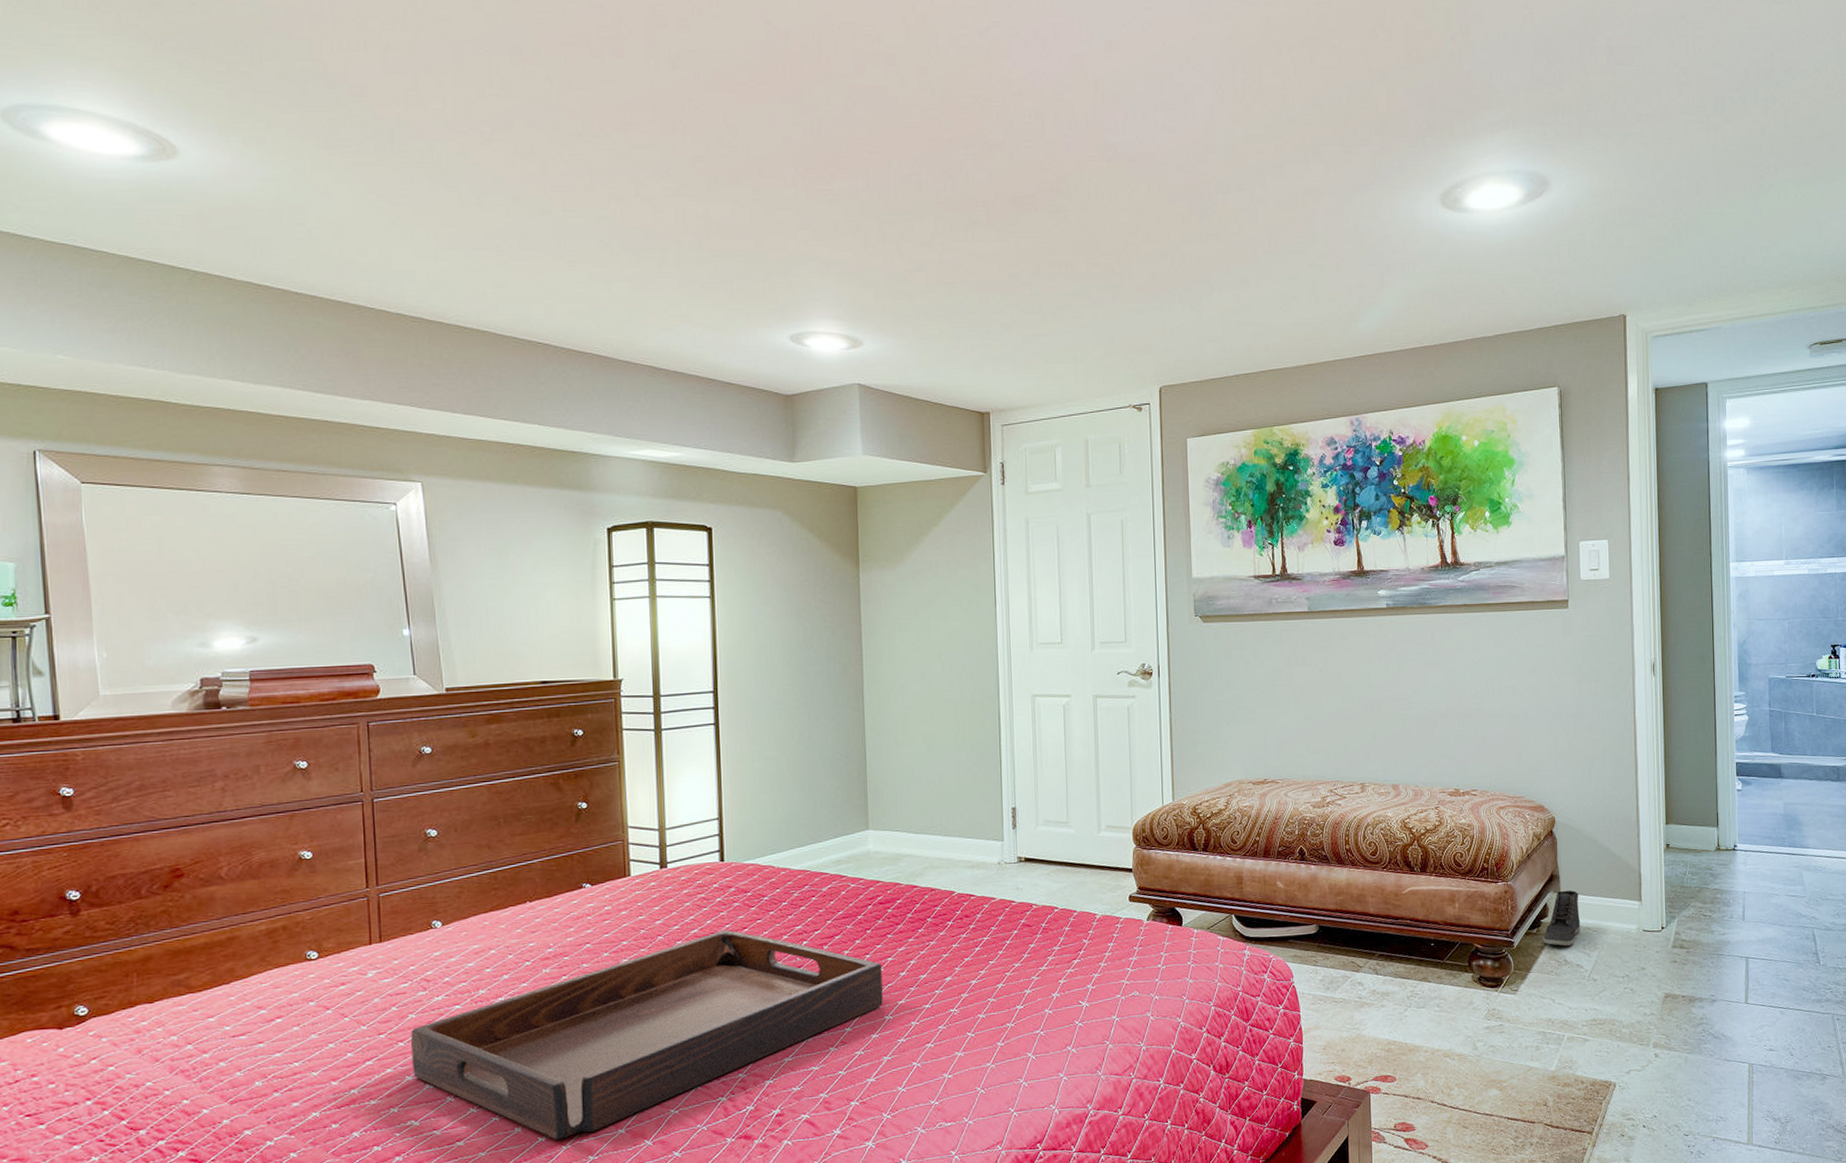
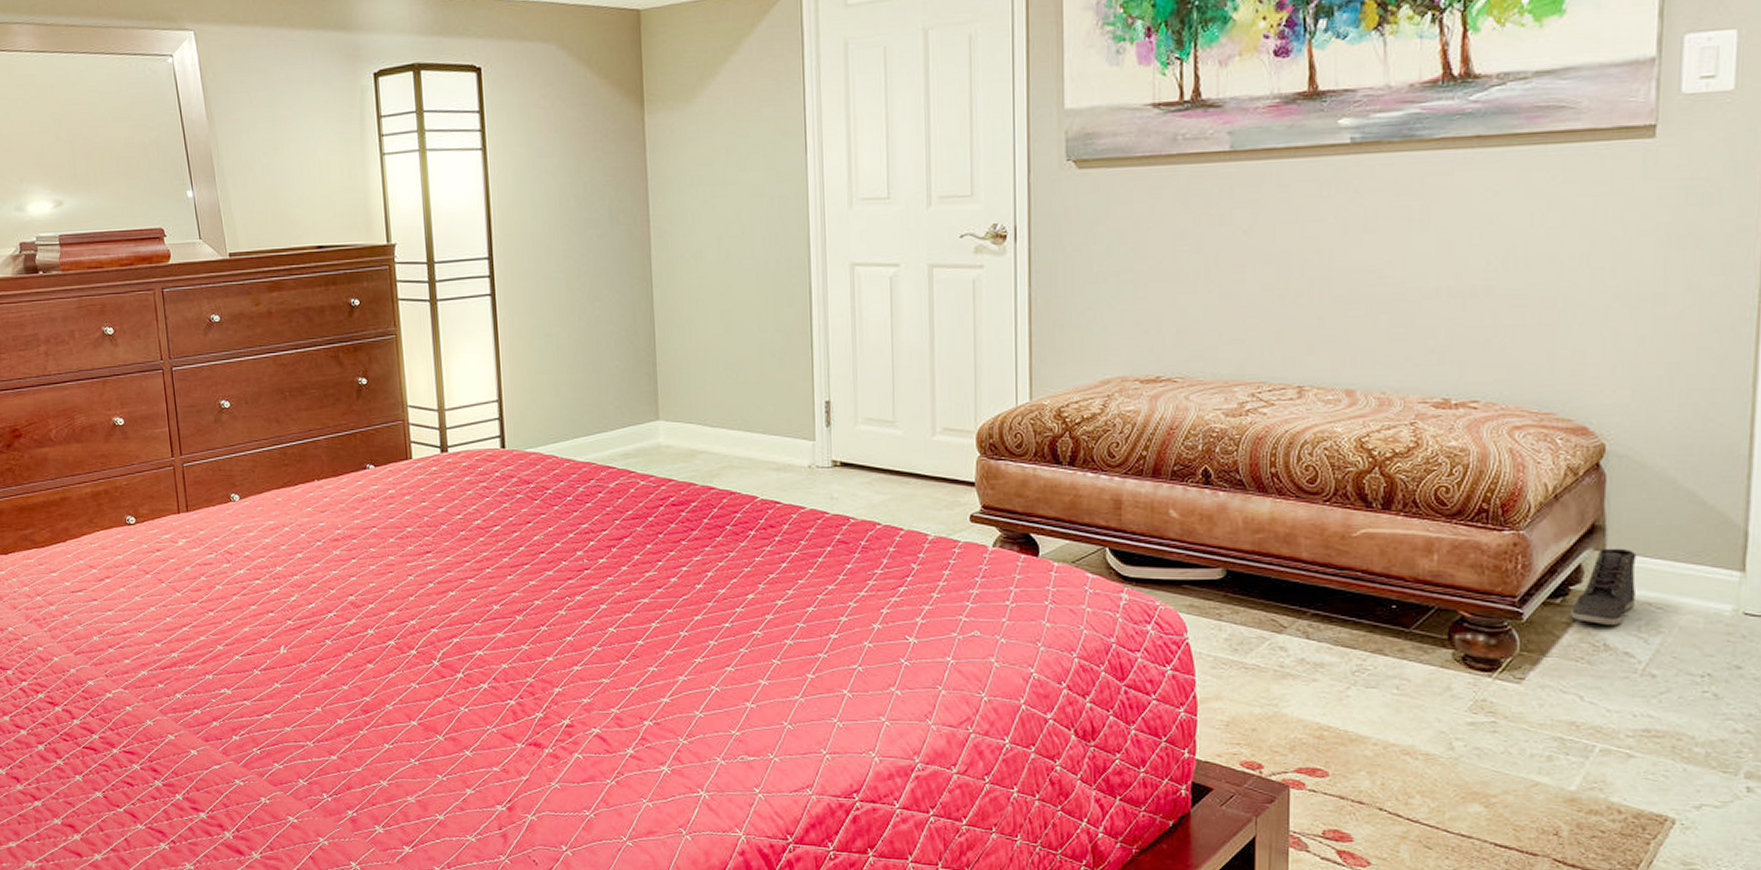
serving tray: present [410,929,883,1140] -> none [219,522,677,724]

